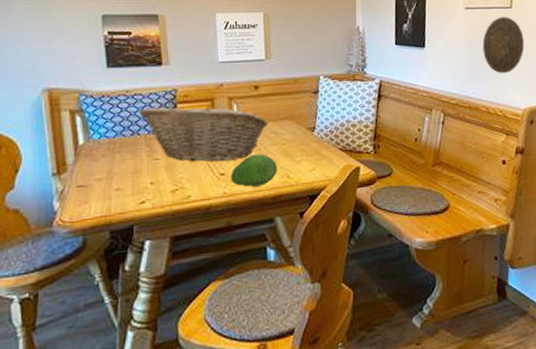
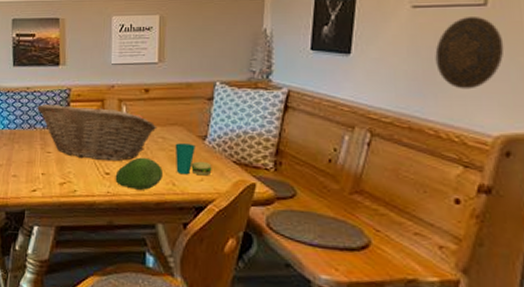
cup: none [287,136,322,167] -> present [175,143,212,176]

